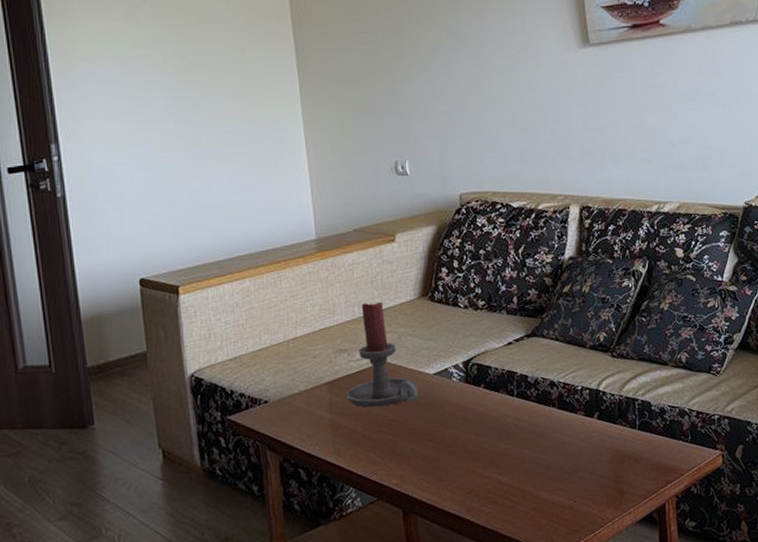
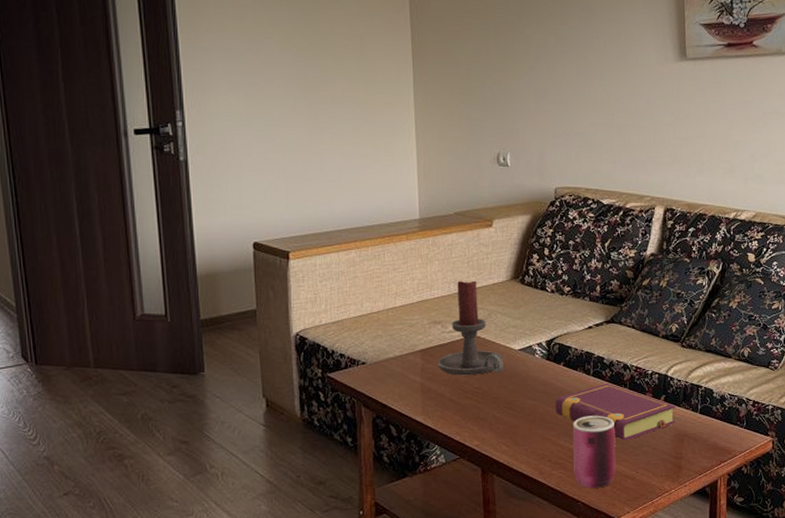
book: none [478,403,613,467] -> present [555,382,676,441]
can: none [499,441,552,524] -> present [572,416,616,488]

